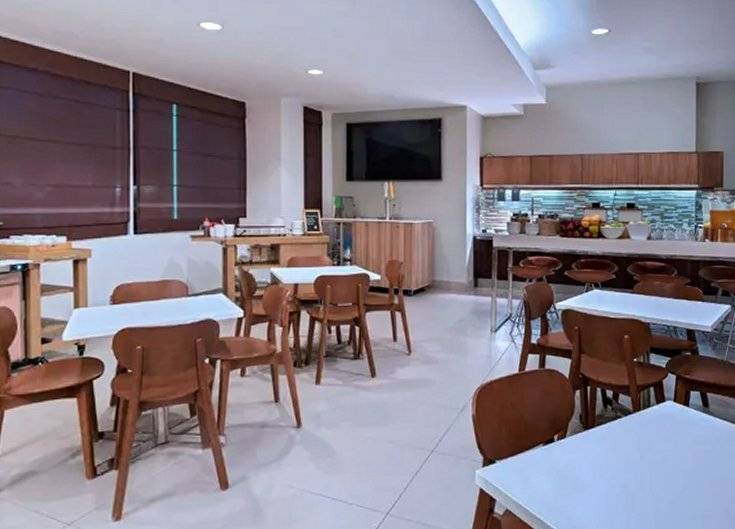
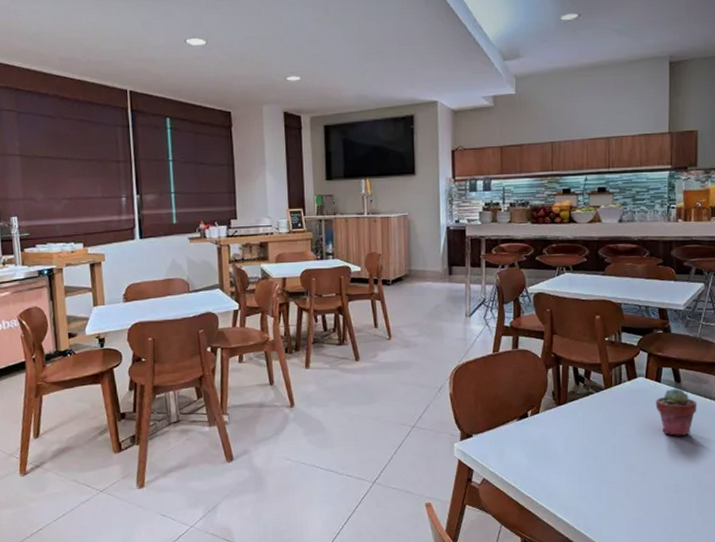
potted succulent: none [684,413,725,464] -> present [655,388,697,436]

